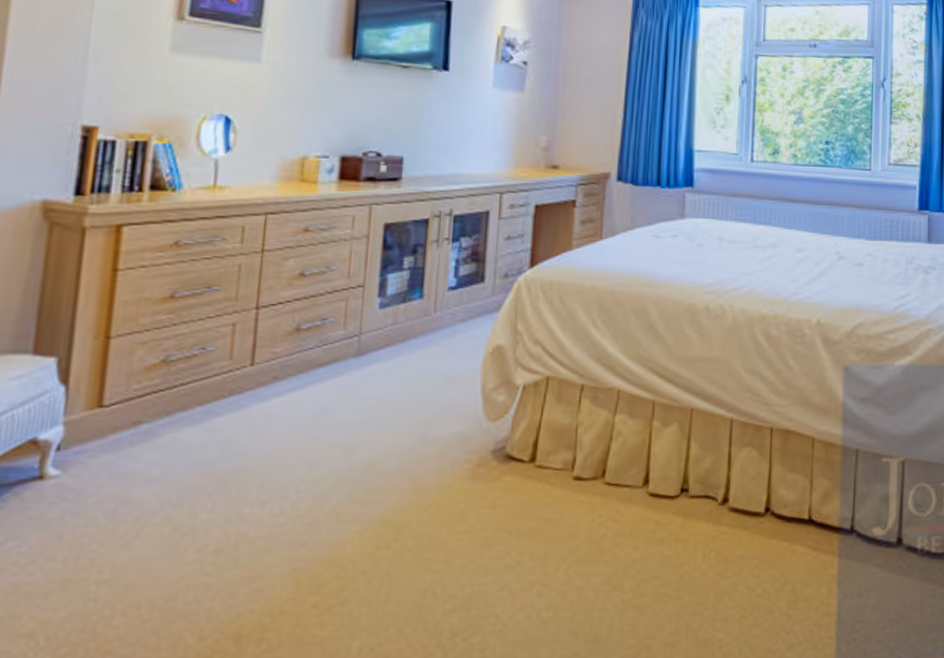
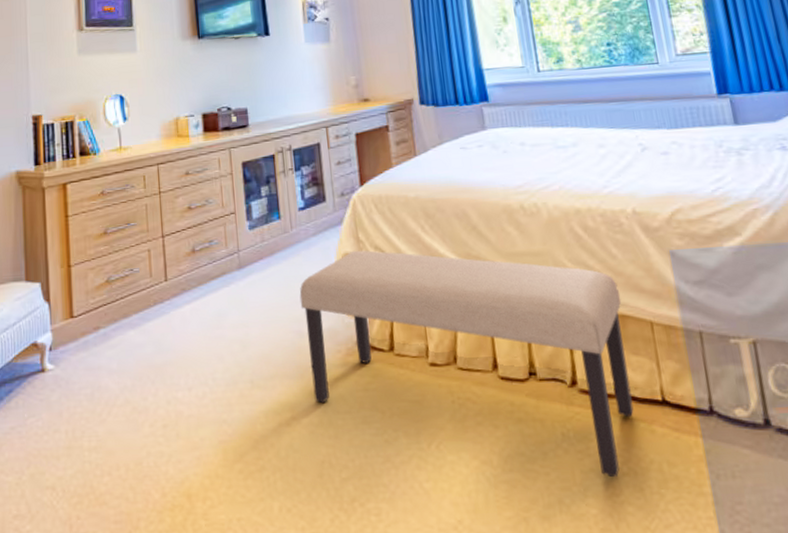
bench: none [428,343,789,600] -> present [299,250,634,478]

